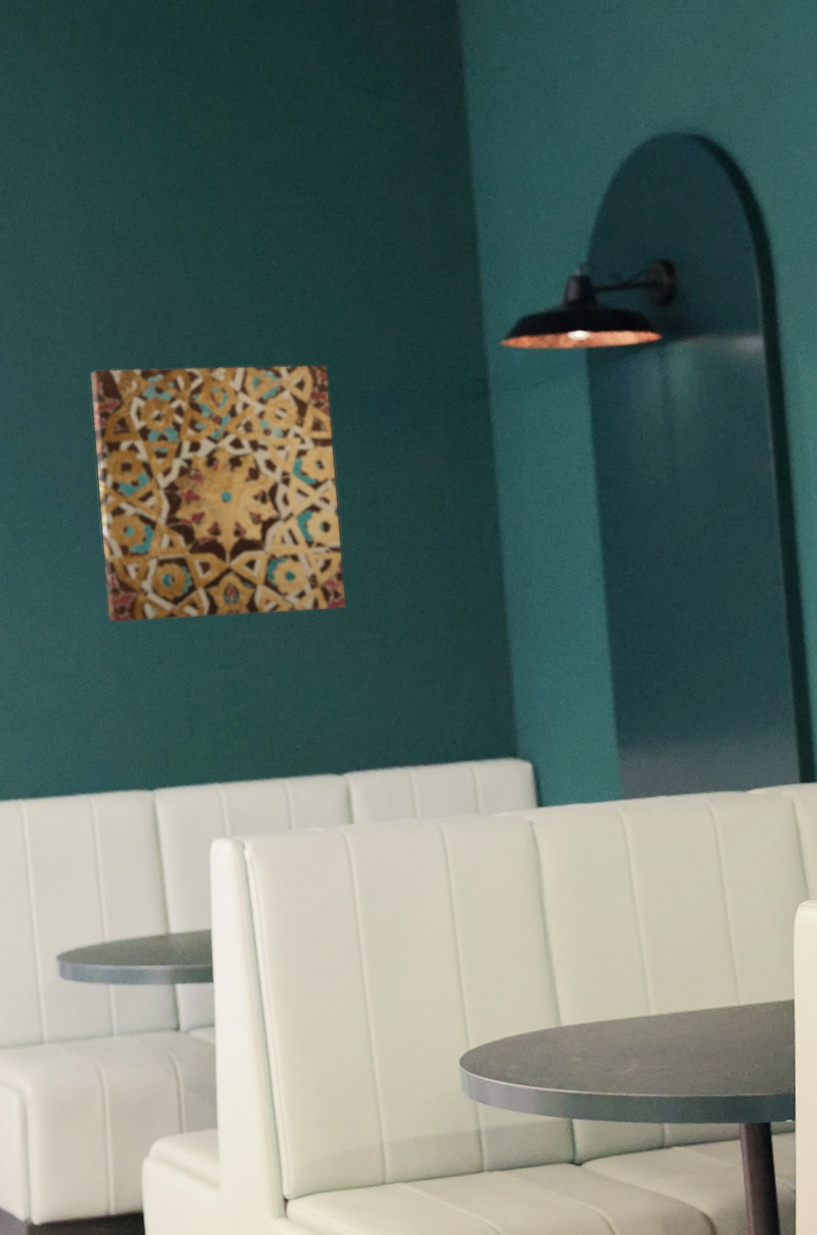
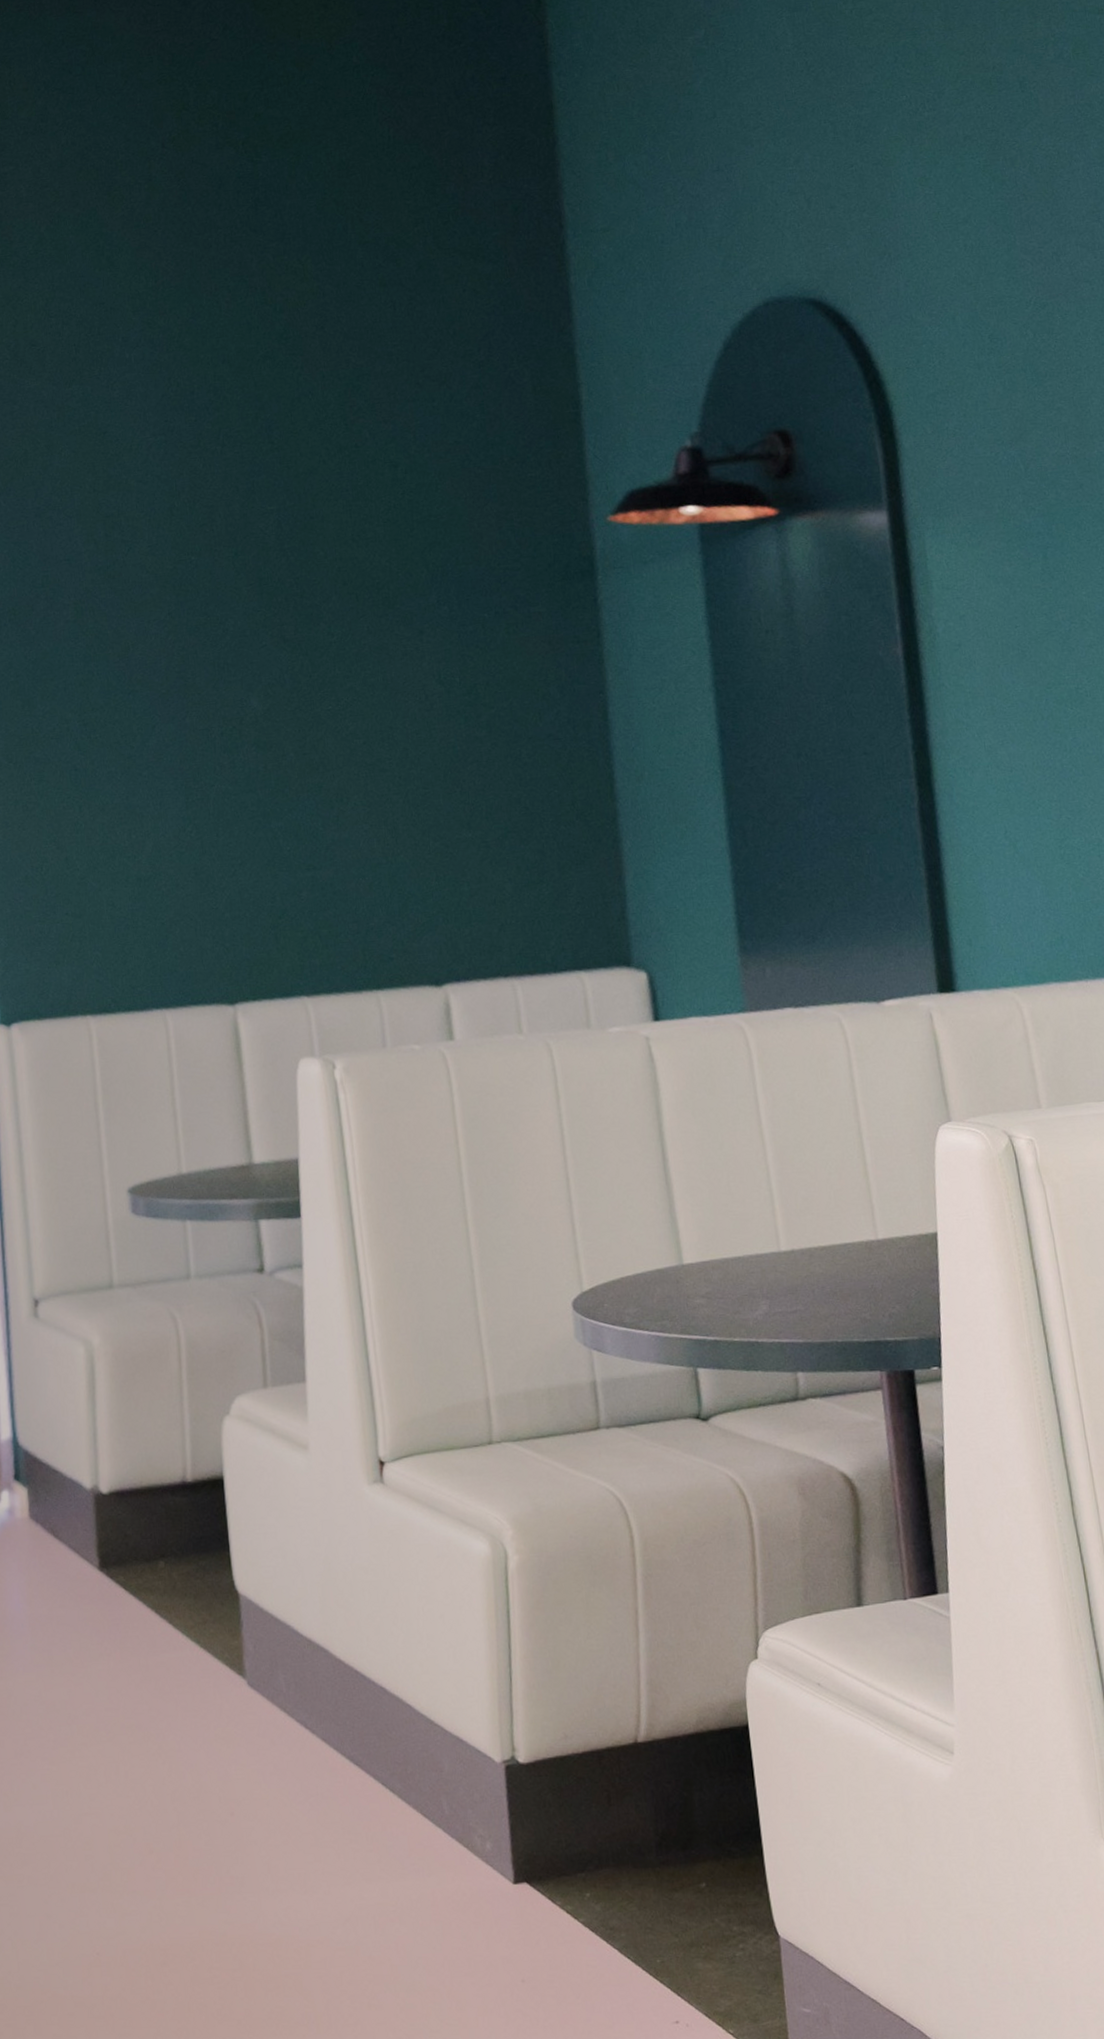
wall art: present [90,364,347,623] -> none [167,541,445,821]

